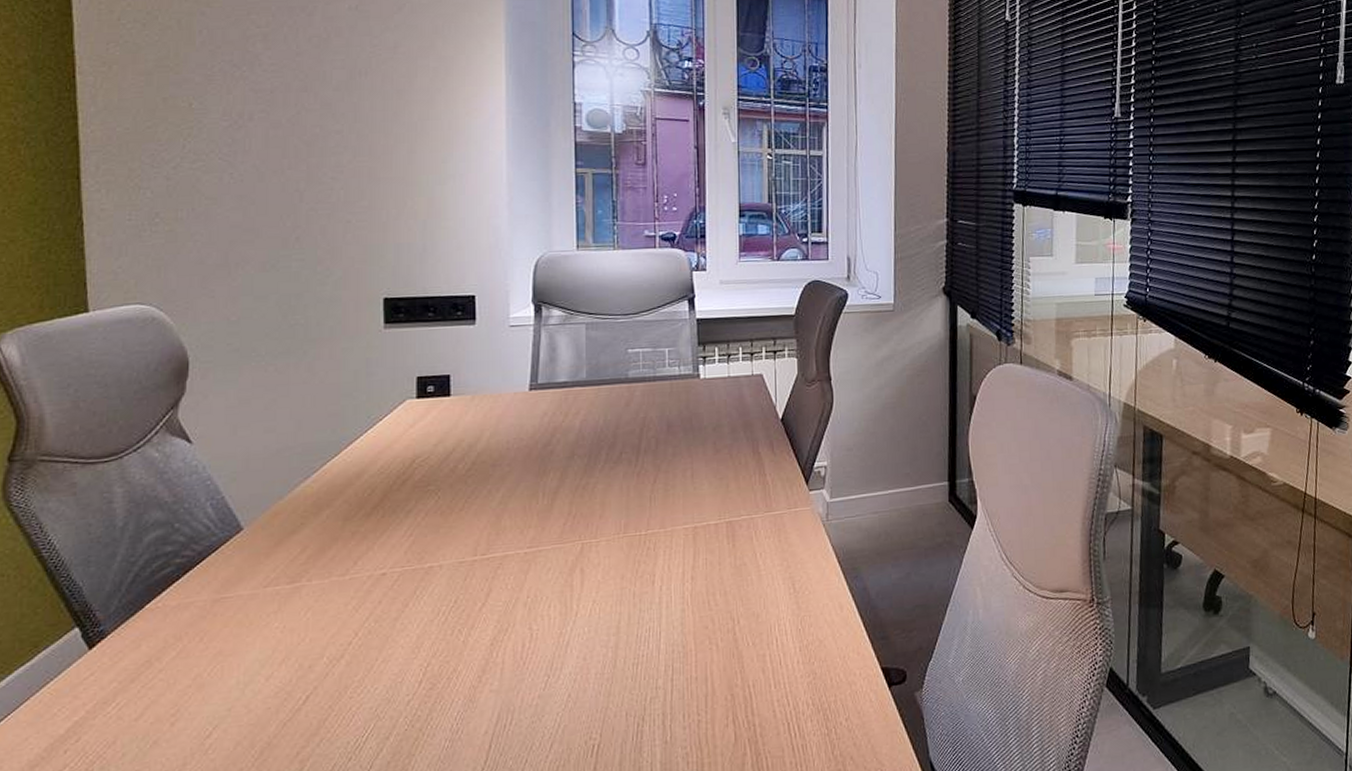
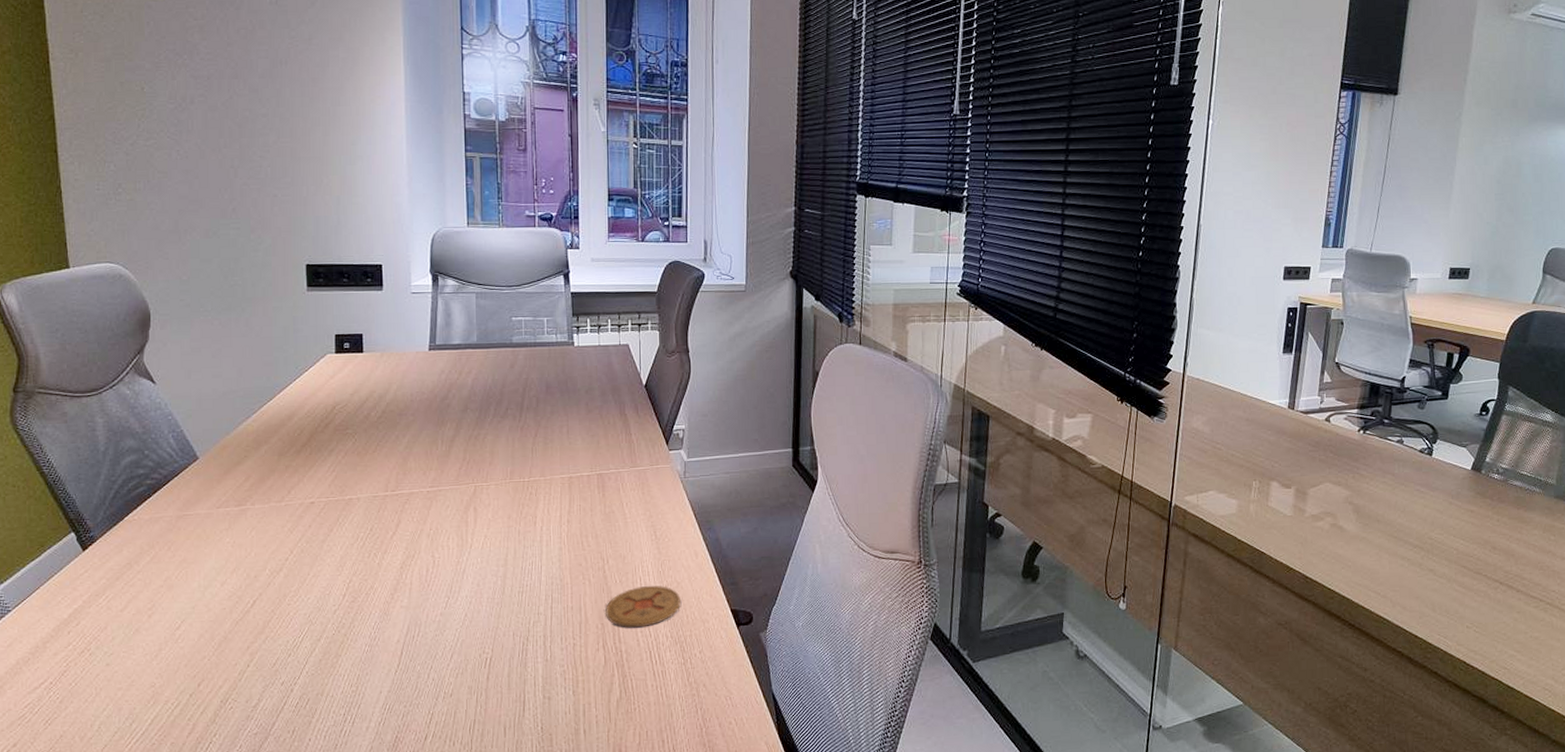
coaster: none [735,645,823,698] -> present [604,585,681,628]

